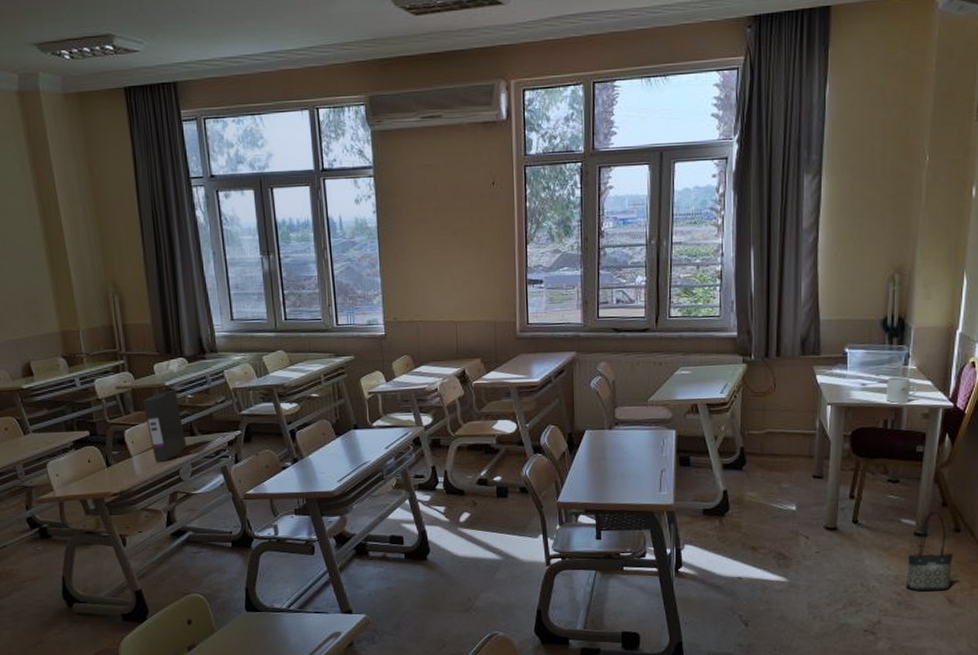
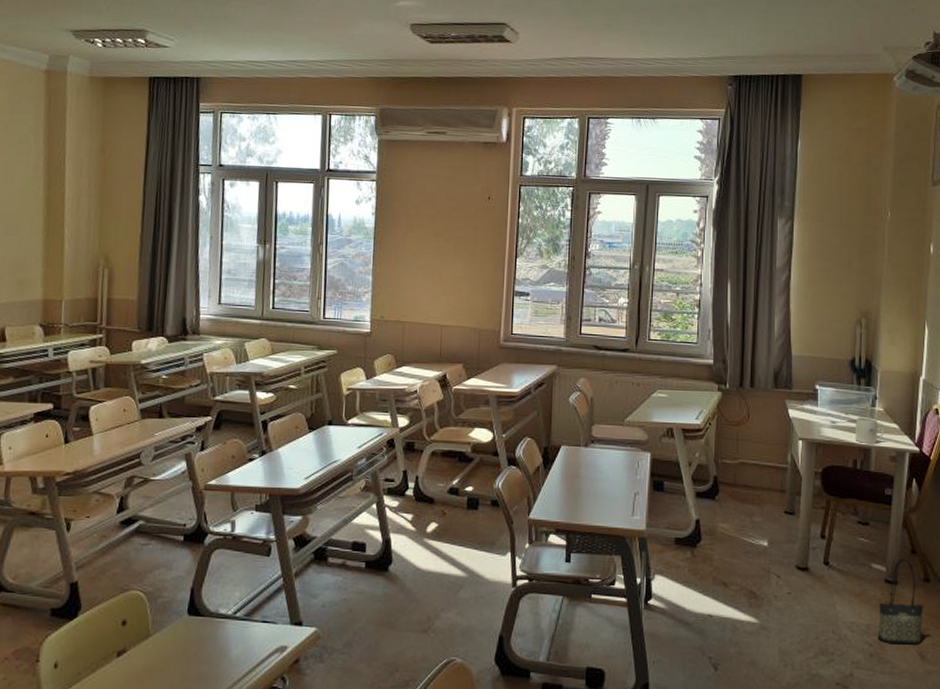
binder: present [142,389,187,462] -> none [114,368,154,443]

